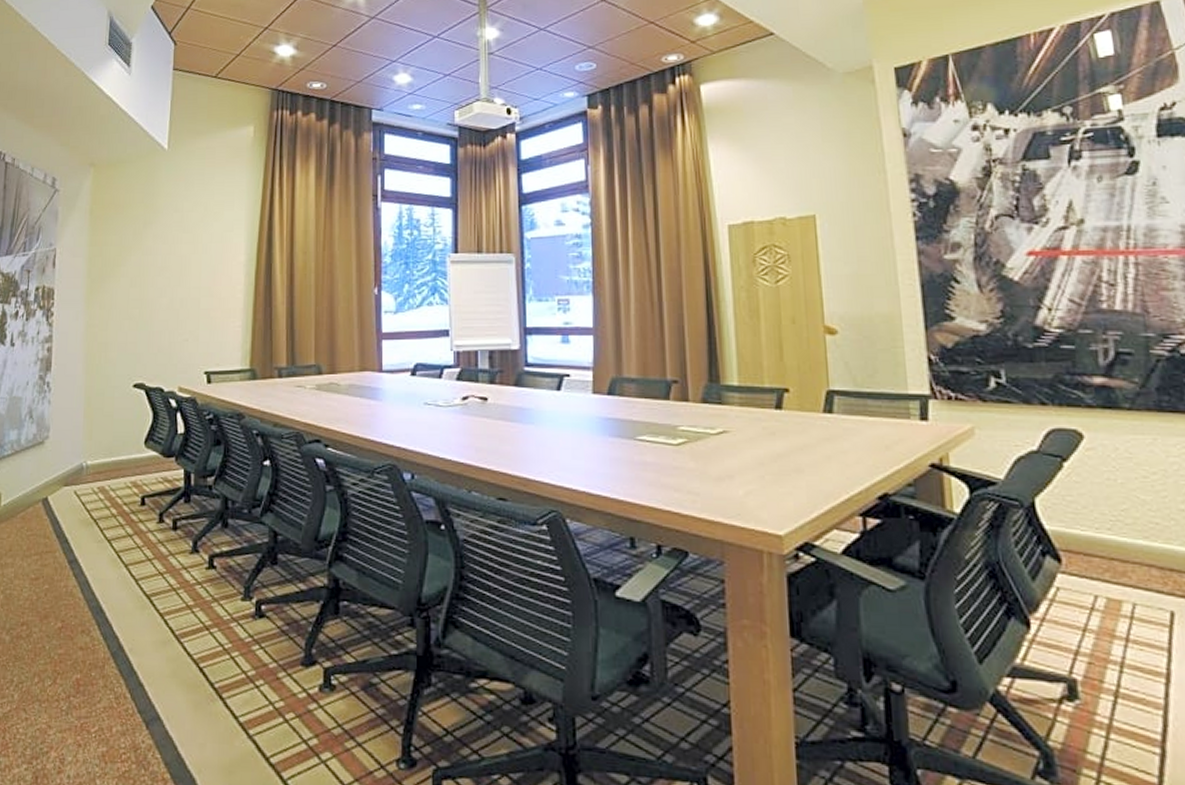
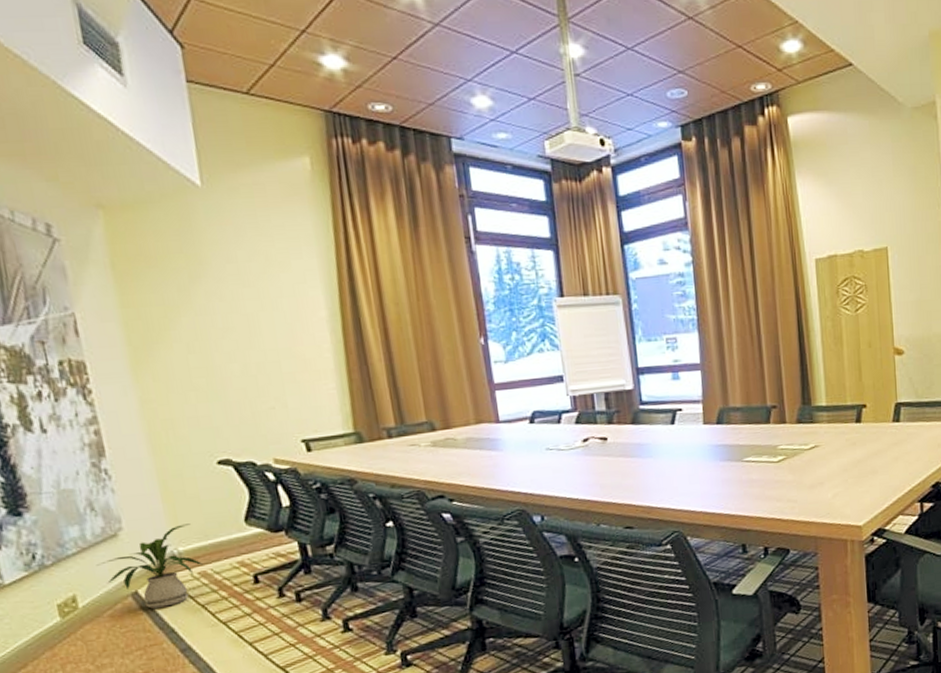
house plant: none [22,439,104,516] -> present [95,523,204,609]

